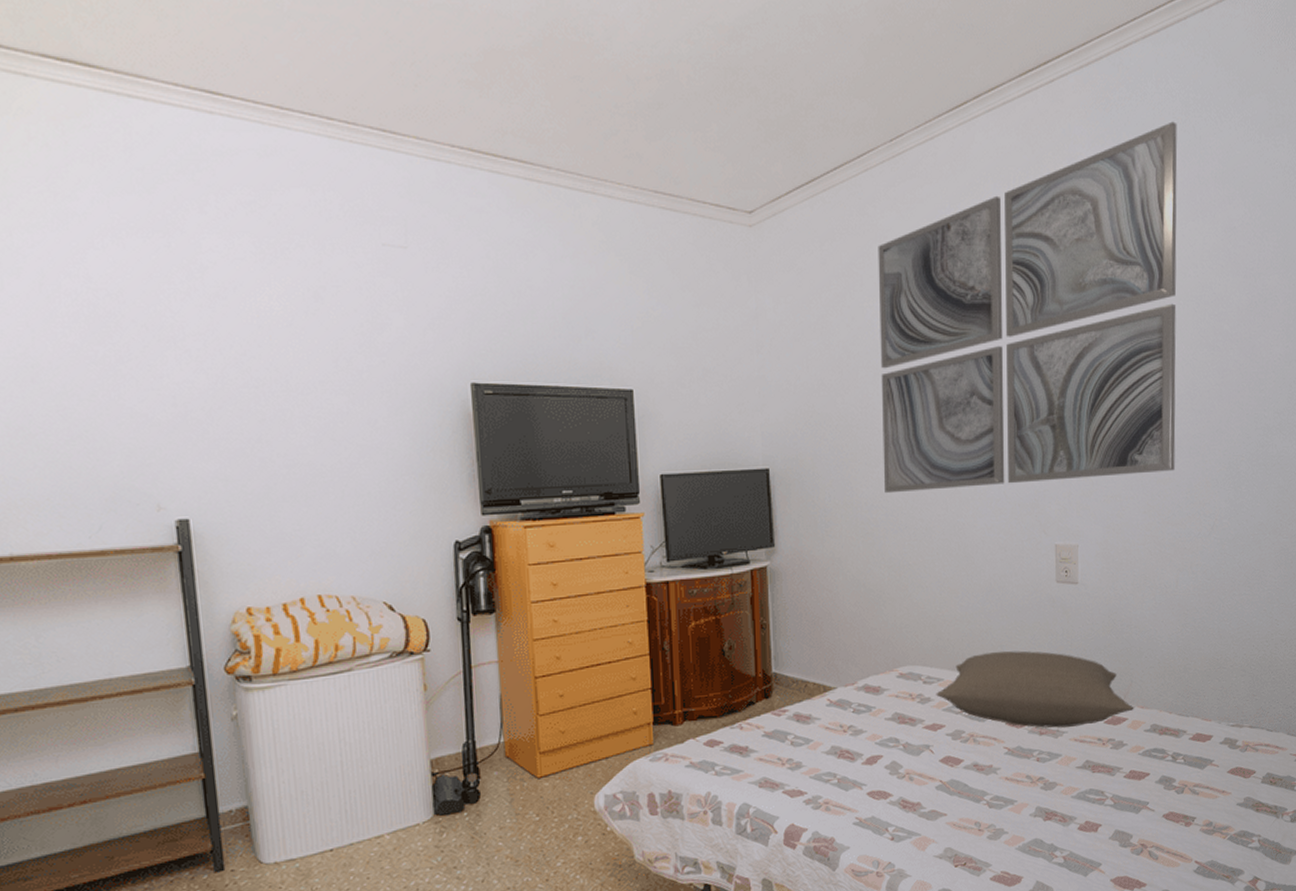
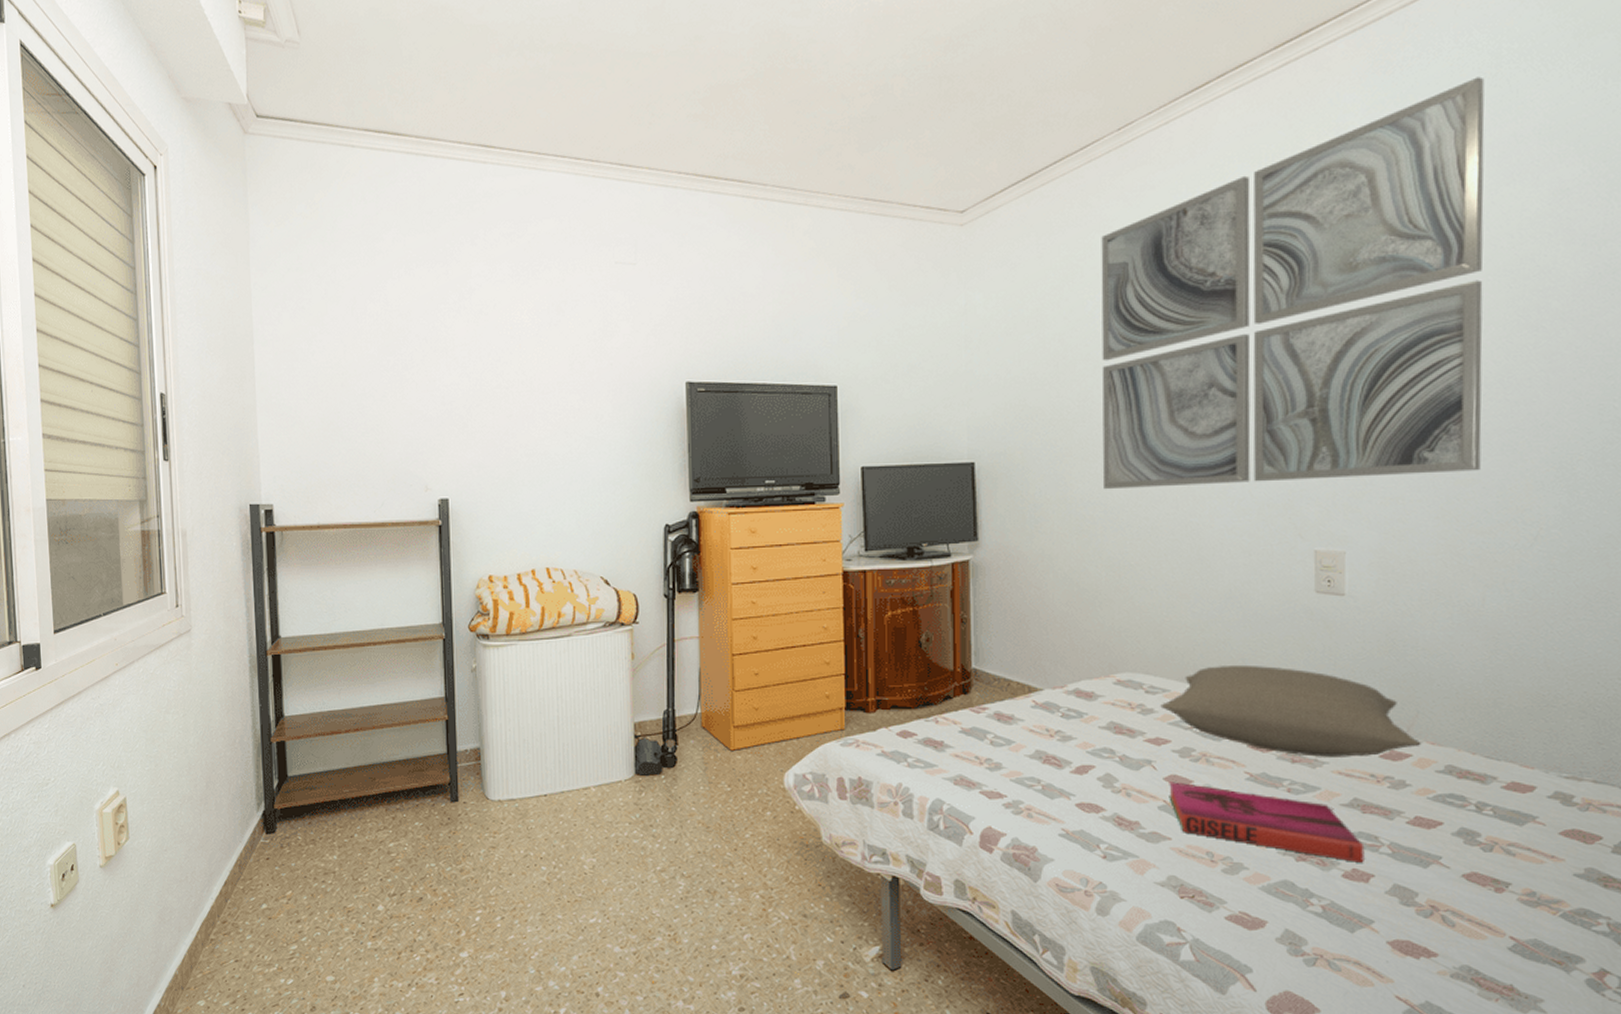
hardback book: none [944,762,1094,816] -> present [1169,781,1365,863]

